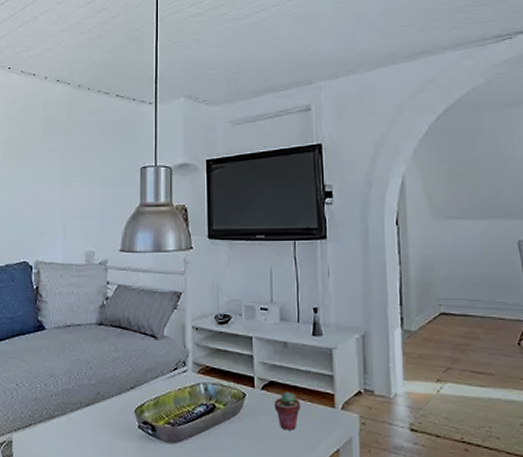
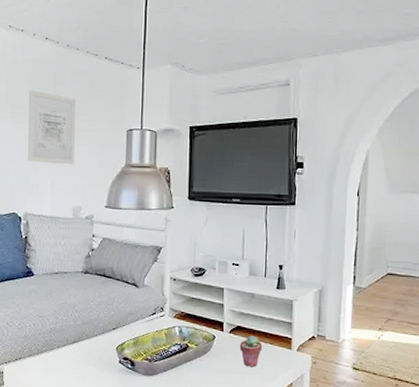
wall art: none [39,132,88,208] -> present [28,89,76,165]

